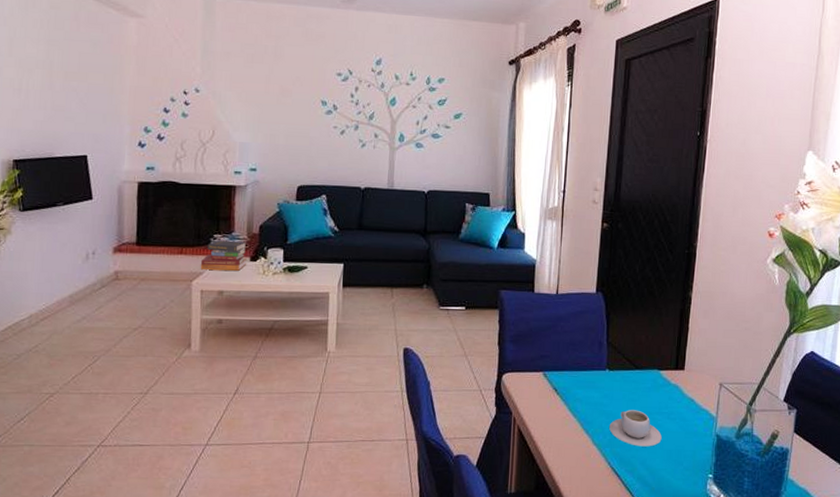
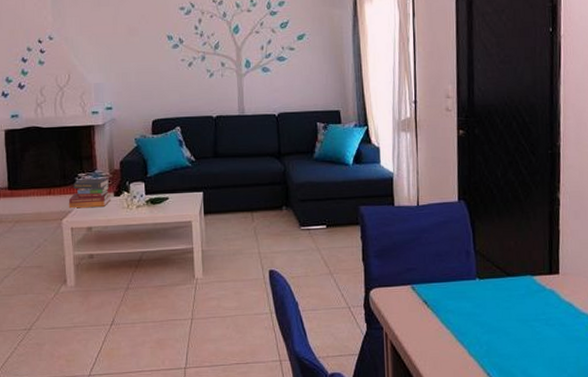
teacup: present [609,410,662,447] -> none [485,318,542,356]

